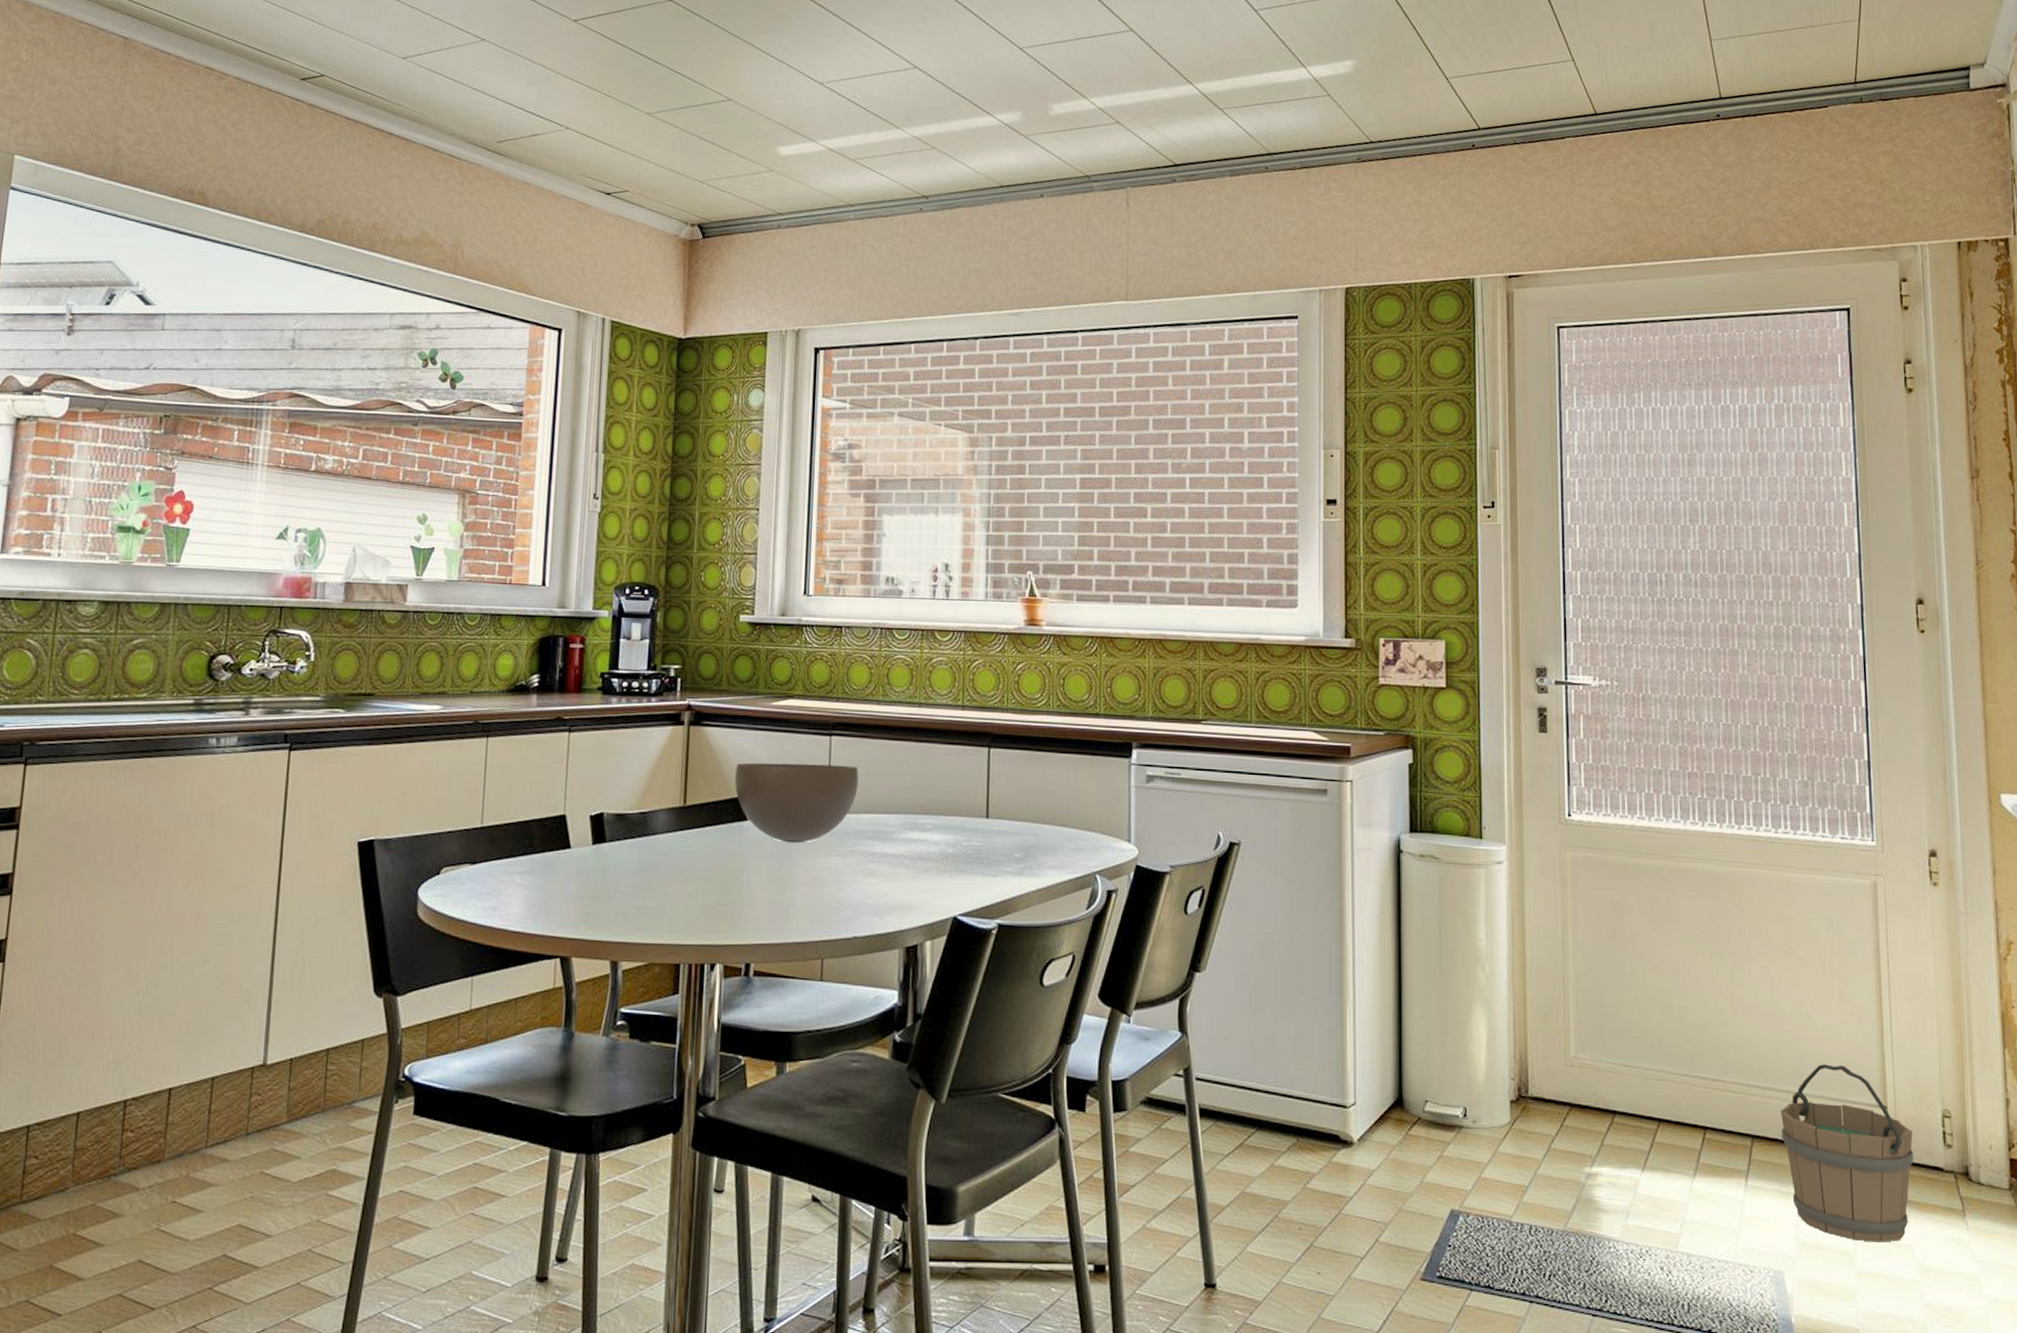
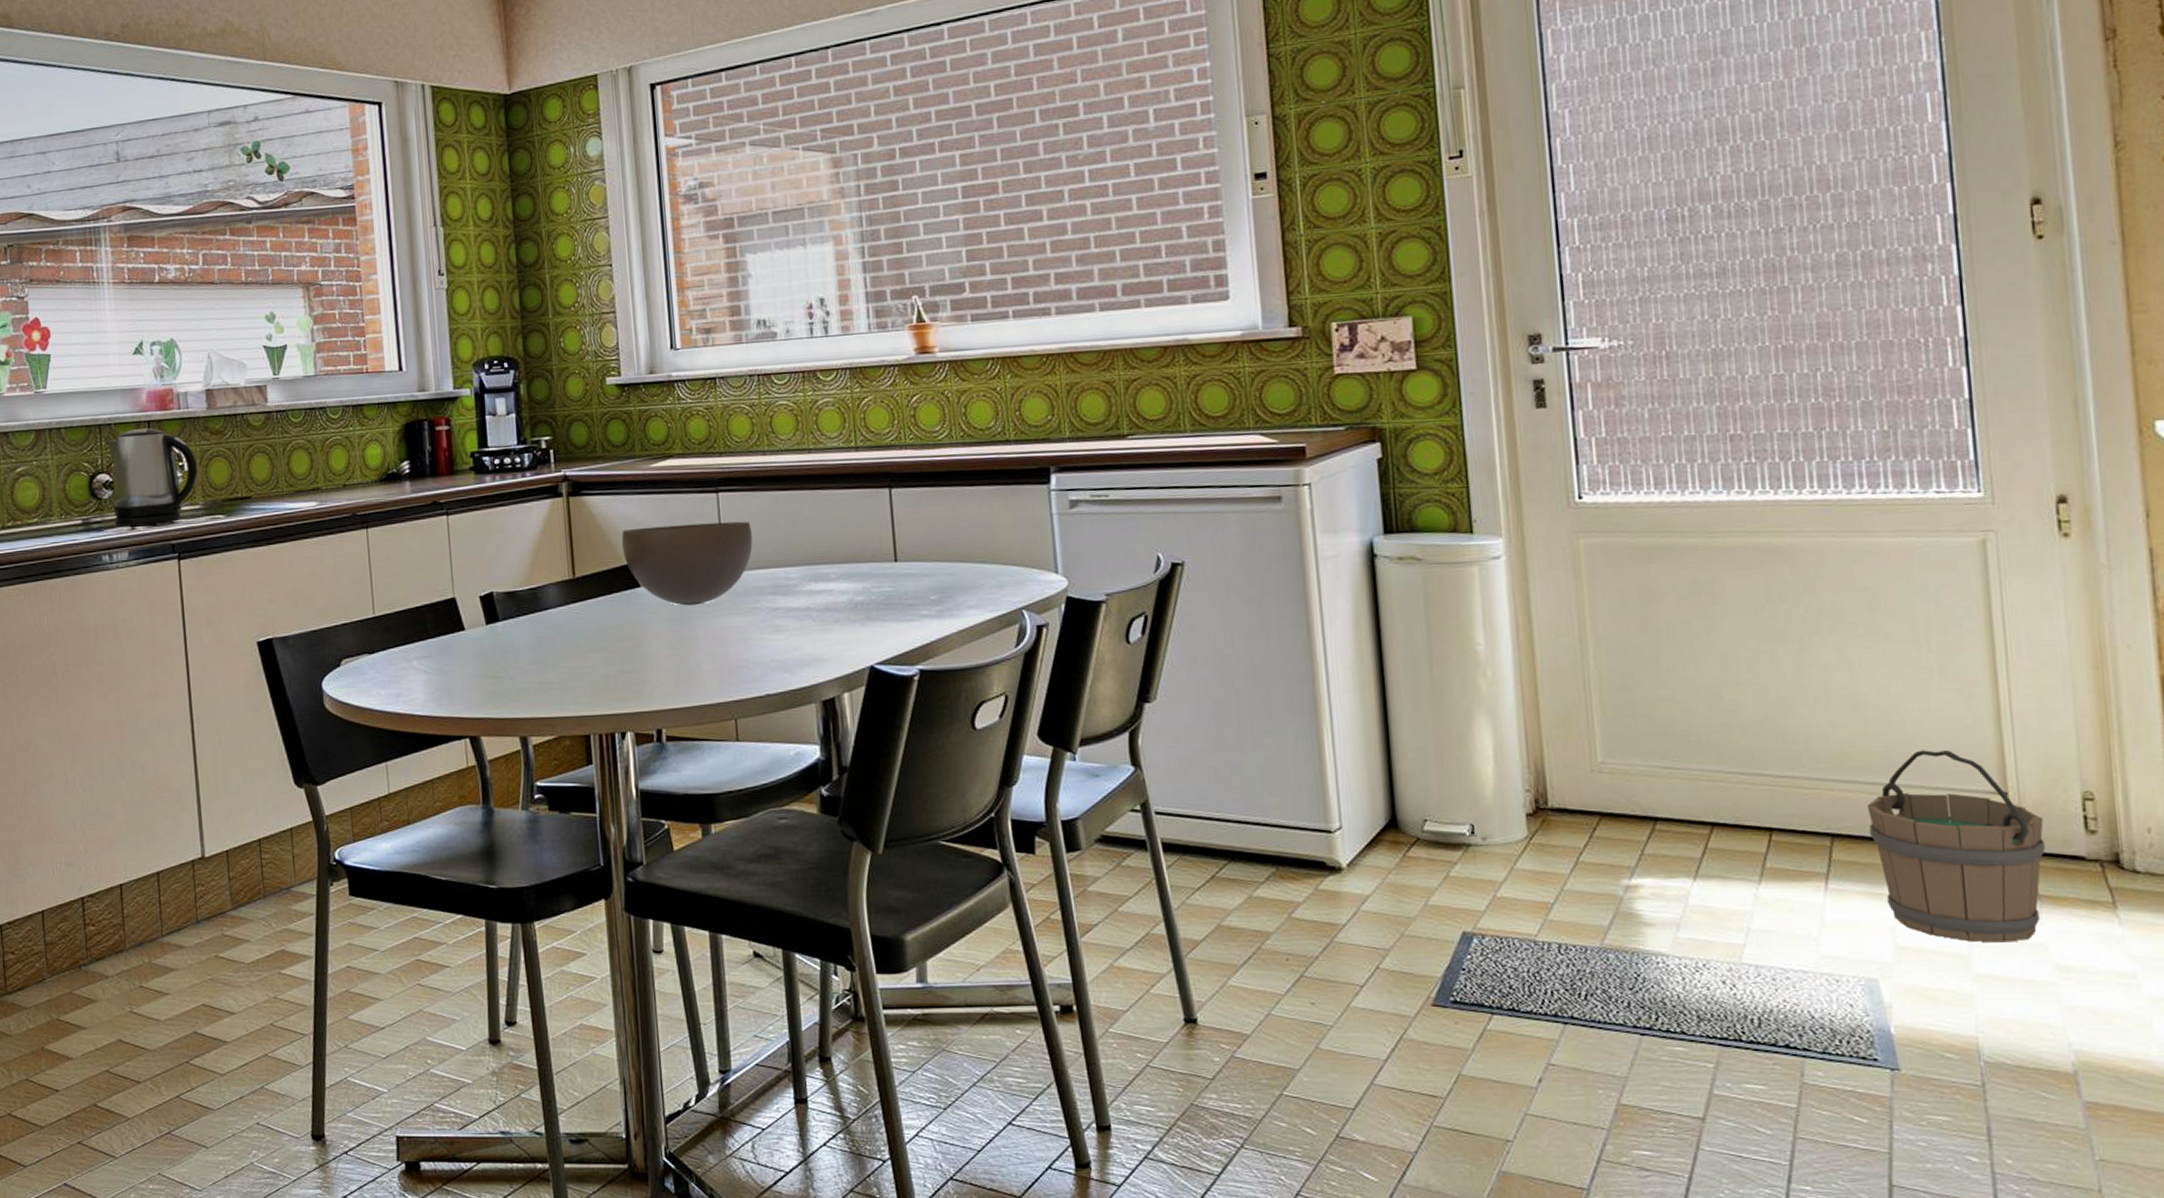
kettle: none [228,614,325,713] -> present [107,428,198,527]

